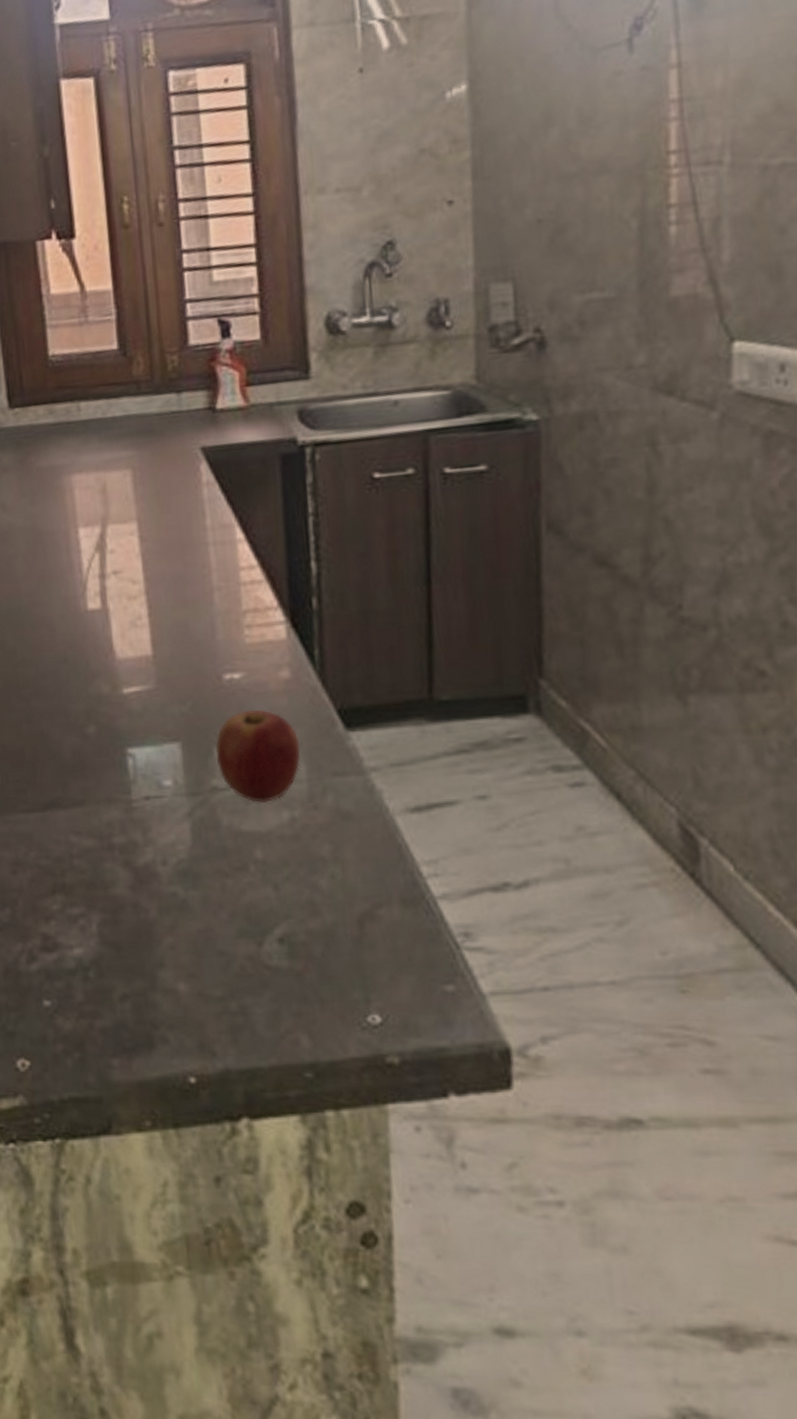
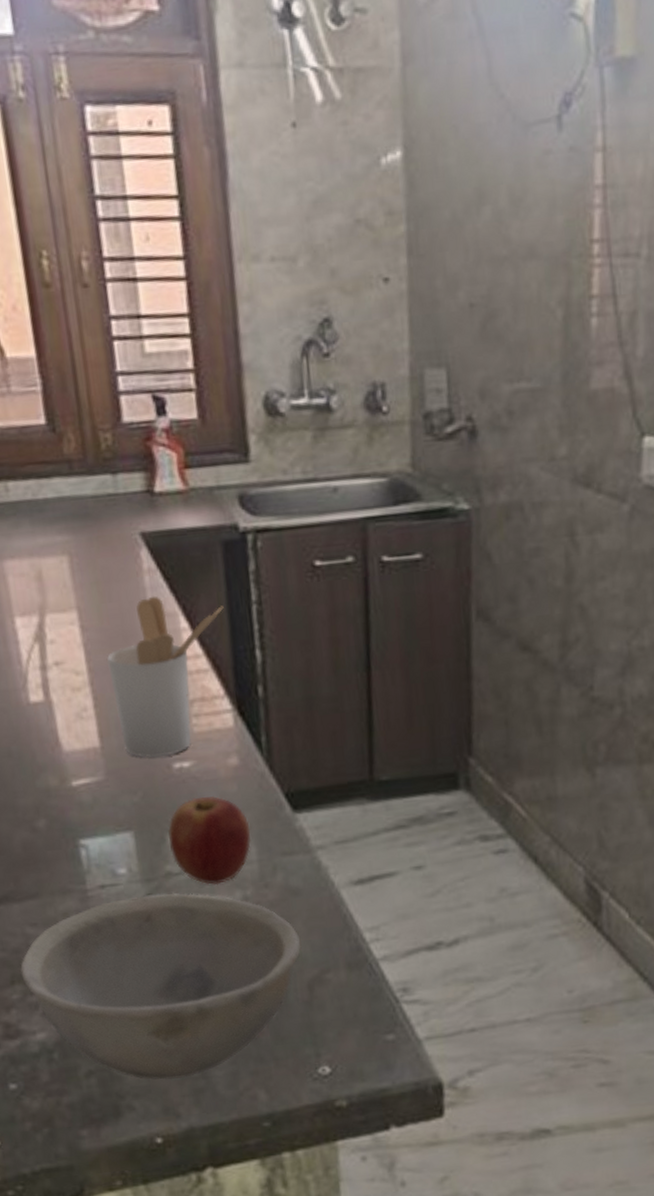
bowl: none [61,809,352,1013] -> present [19,892,302,1081]
utensil holder: none [163,507,280,668] -> present [107,596,224,758]

